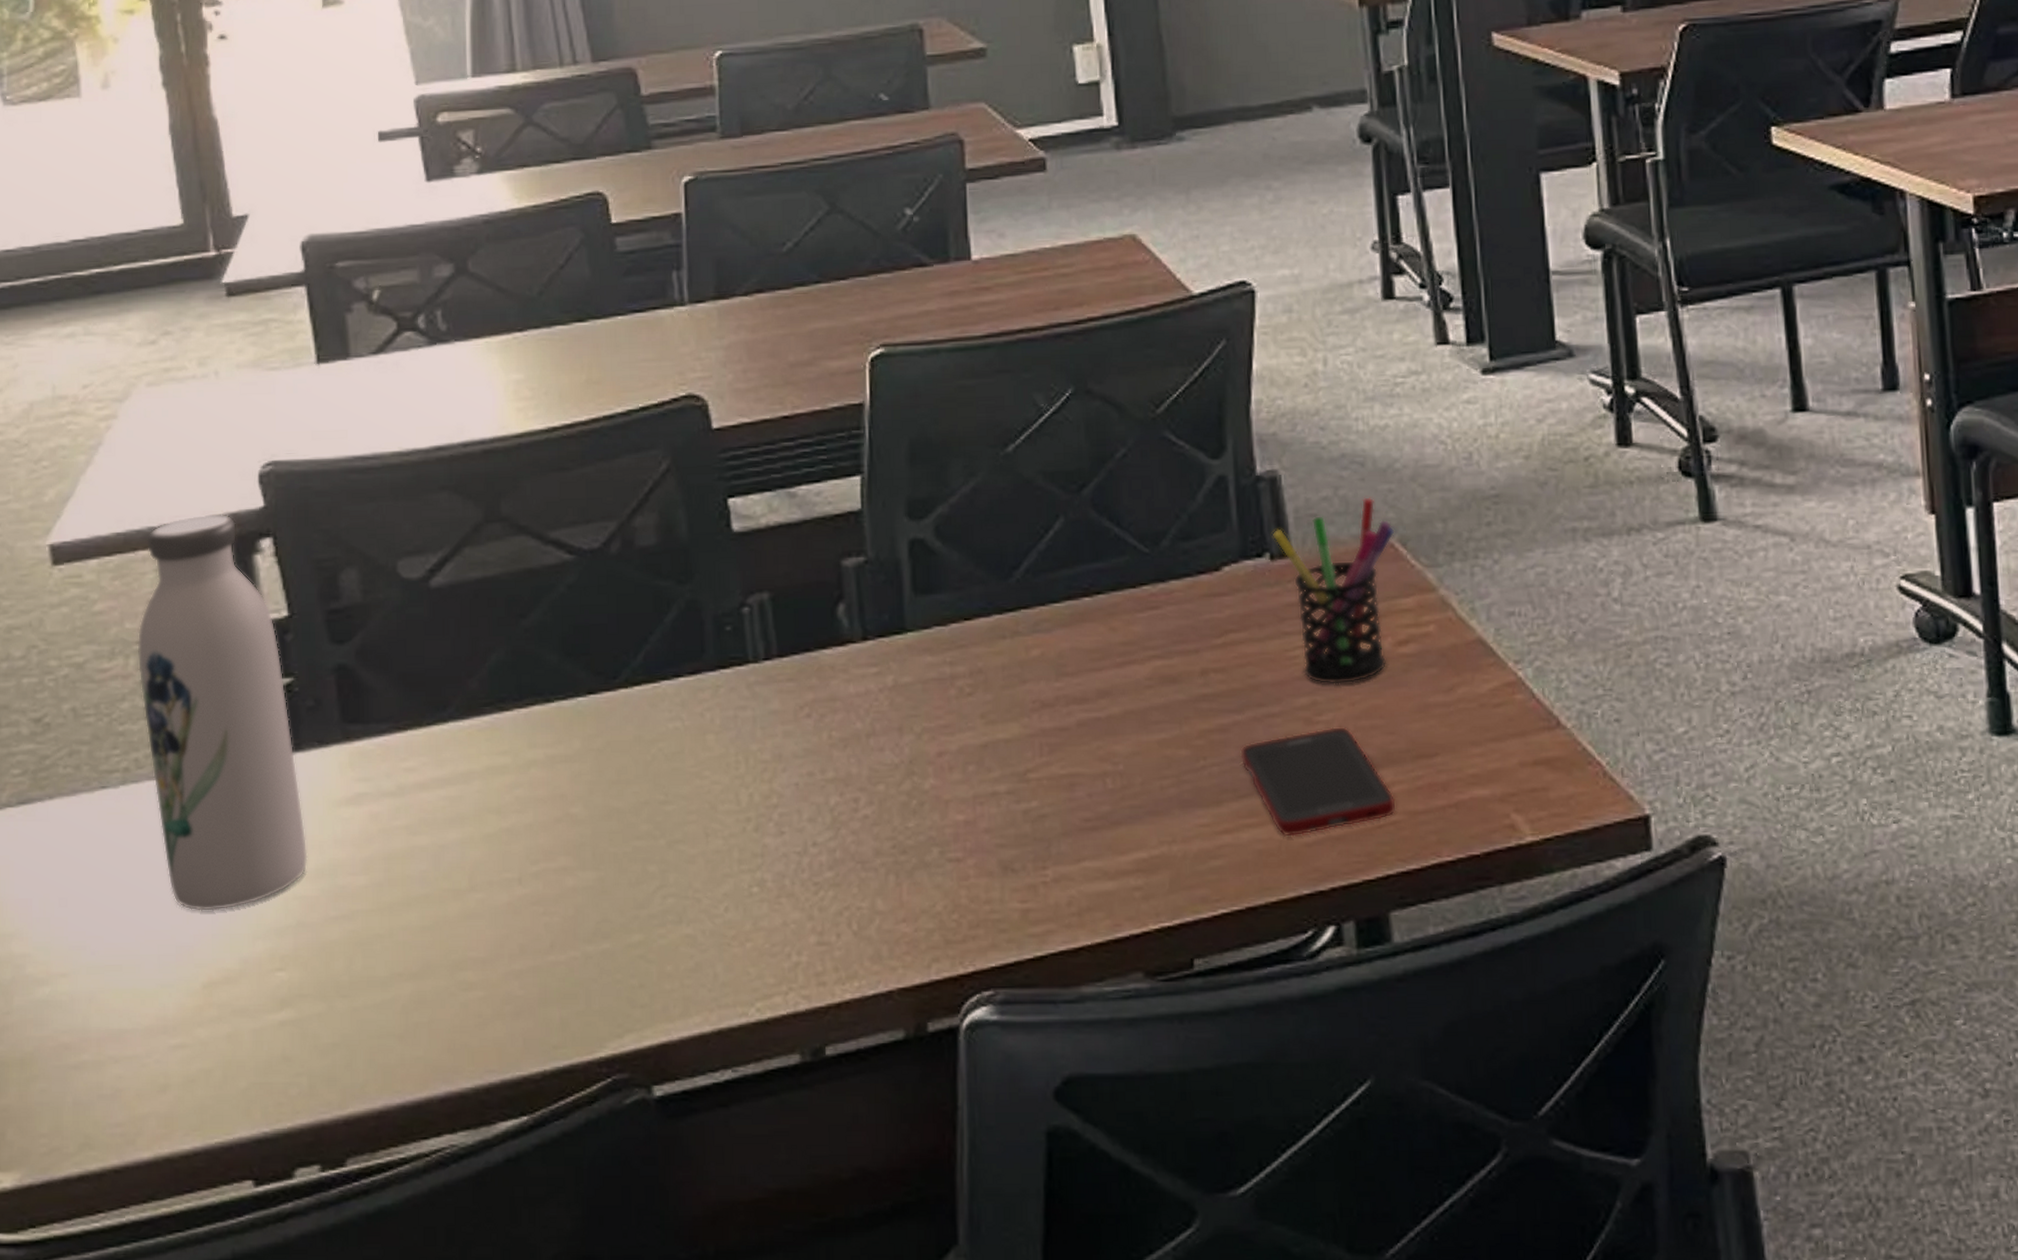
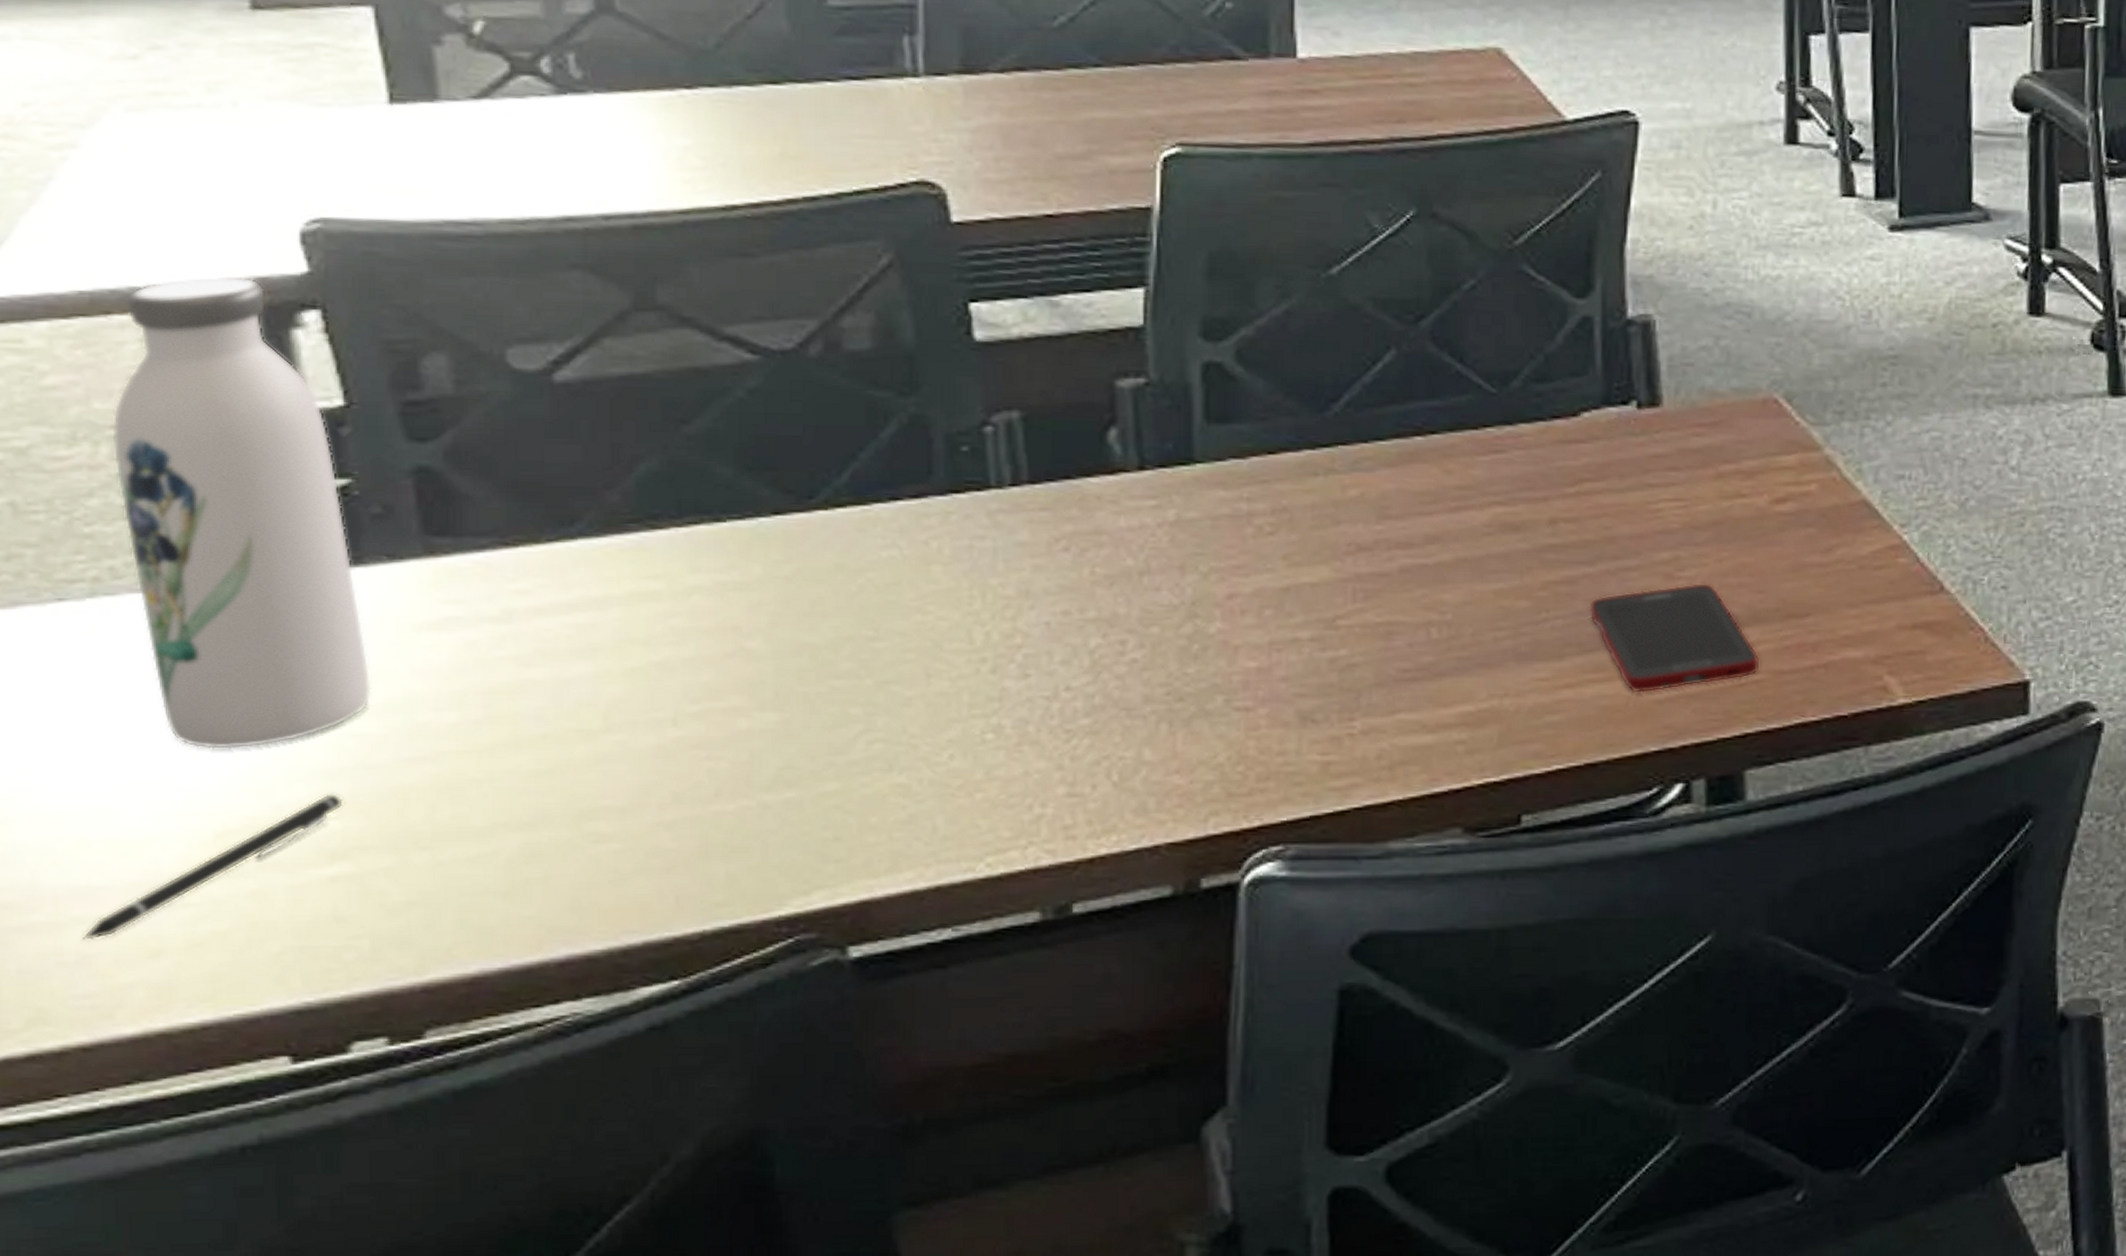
pen: none [114,947,289,1076] -> present [81,792,343,940]
pen holder: present [1271,497,1395,685] -> none [1640,349,1780,540]

